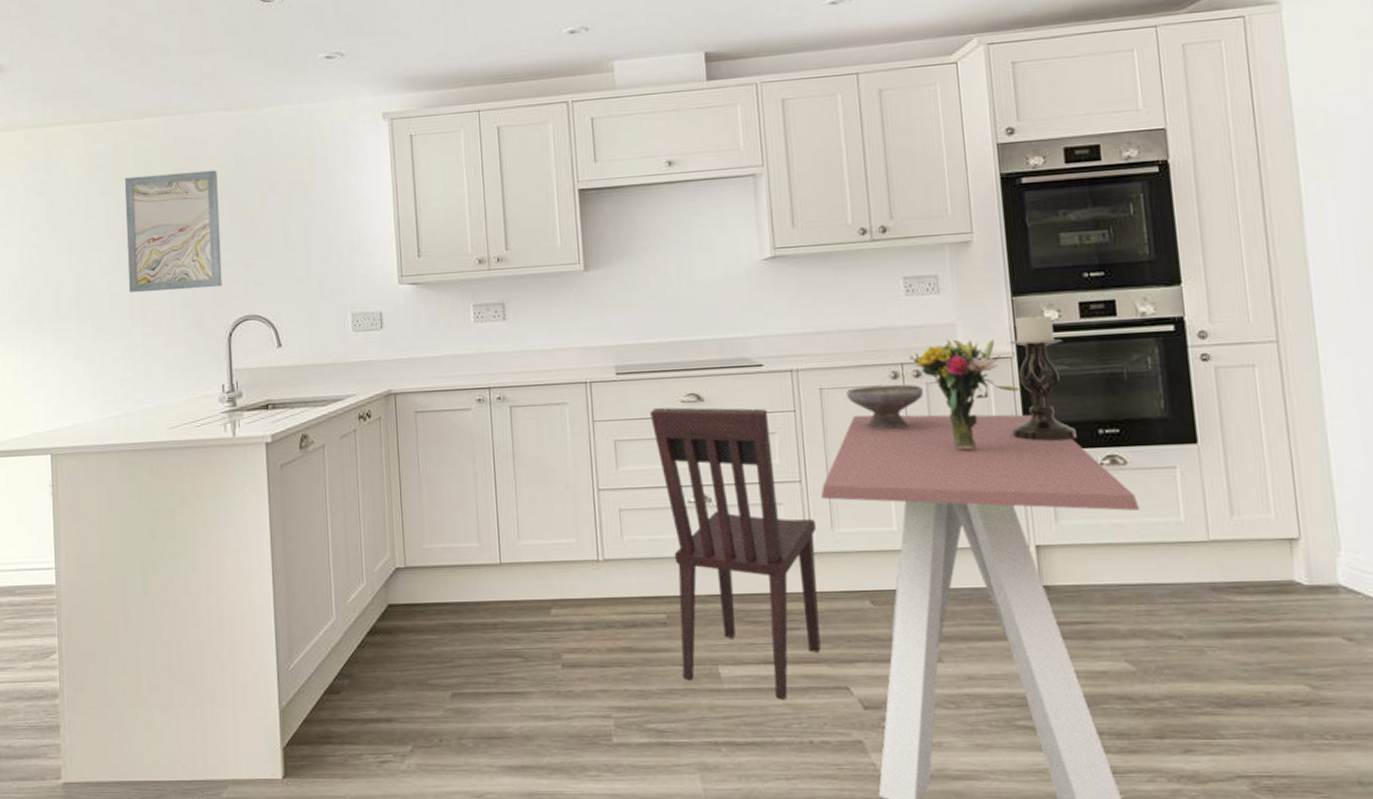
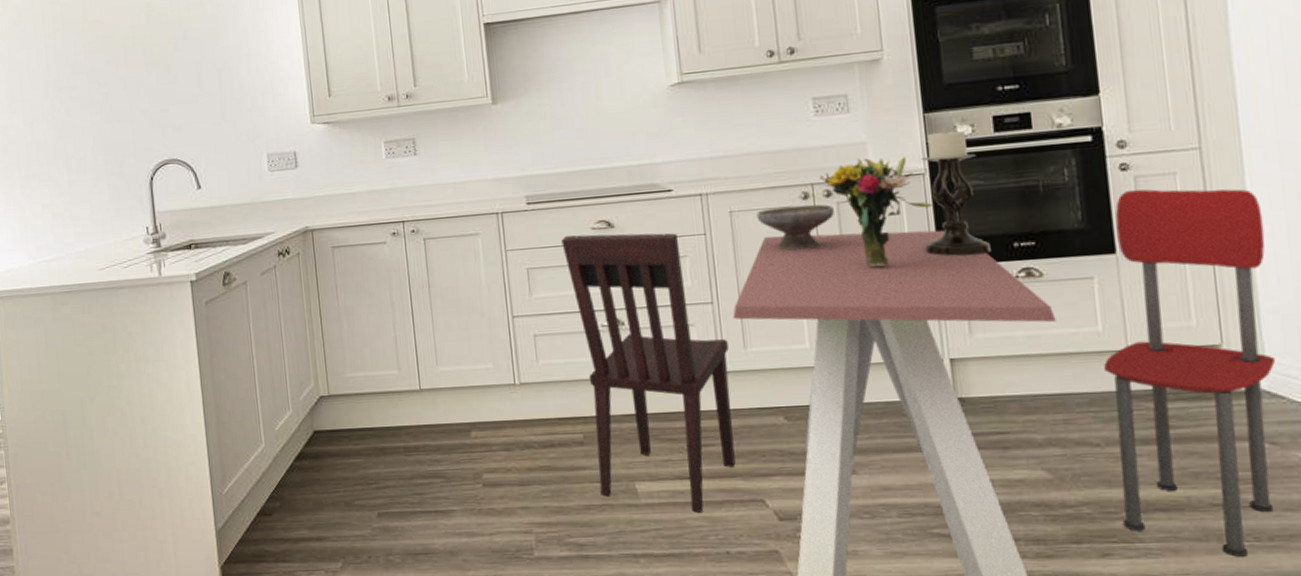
wall art: present [125,170,222,293] -> none [43,19,142,142]
dining chair: none [1186,380,1352,755] -> present [1104,189,1276,557]

